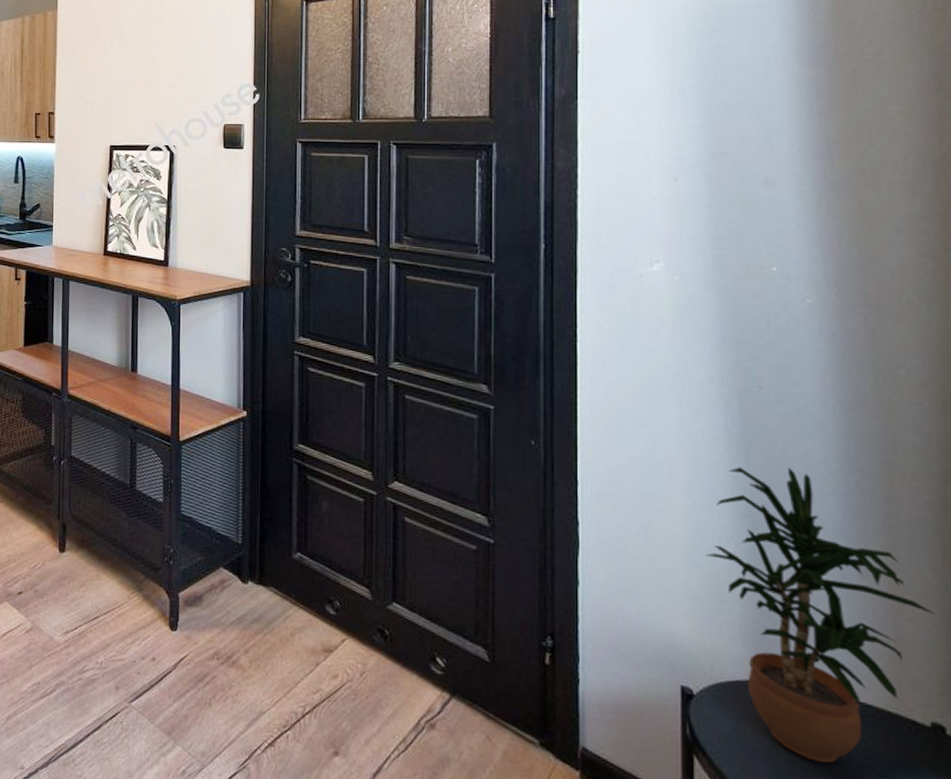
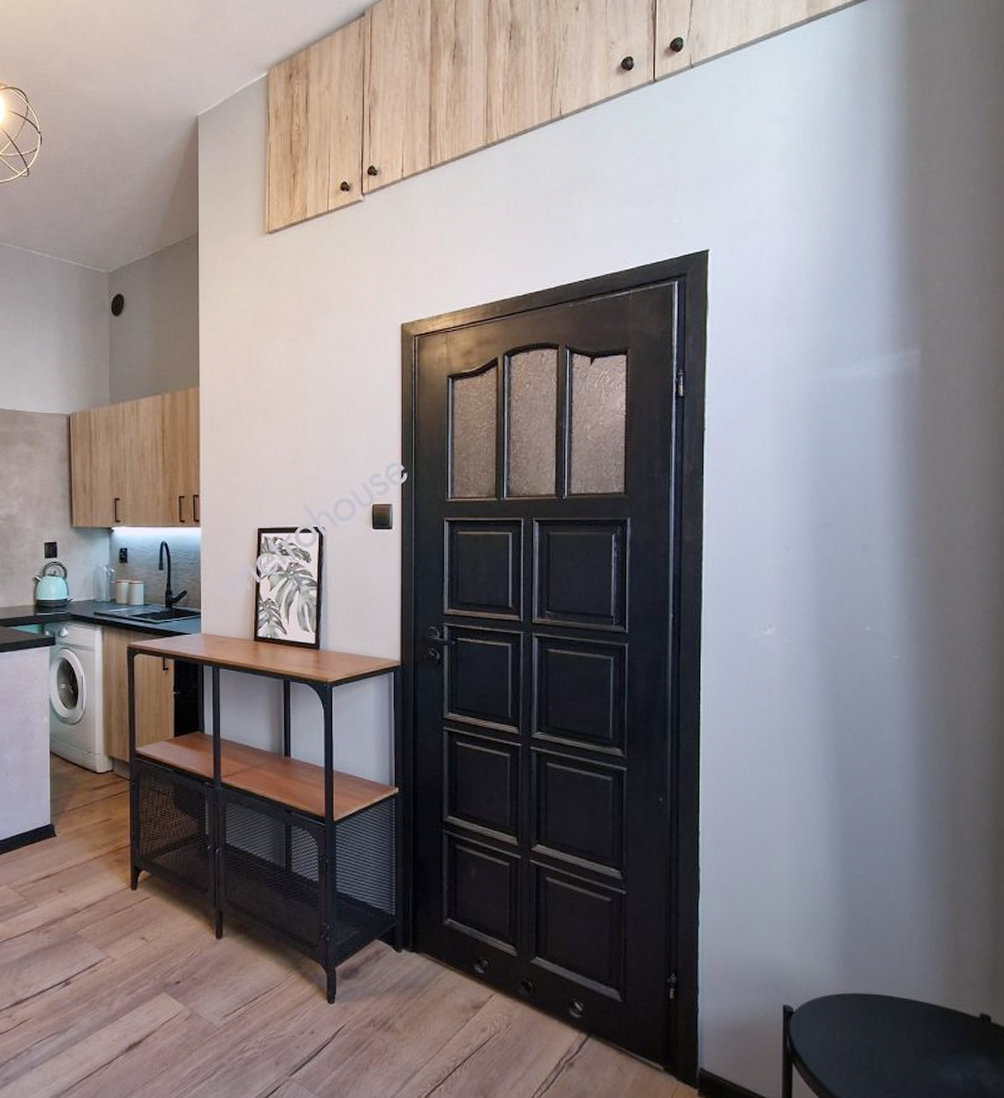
potted plant: present [706,466,936,764] -> none [806,805,987,1058]

